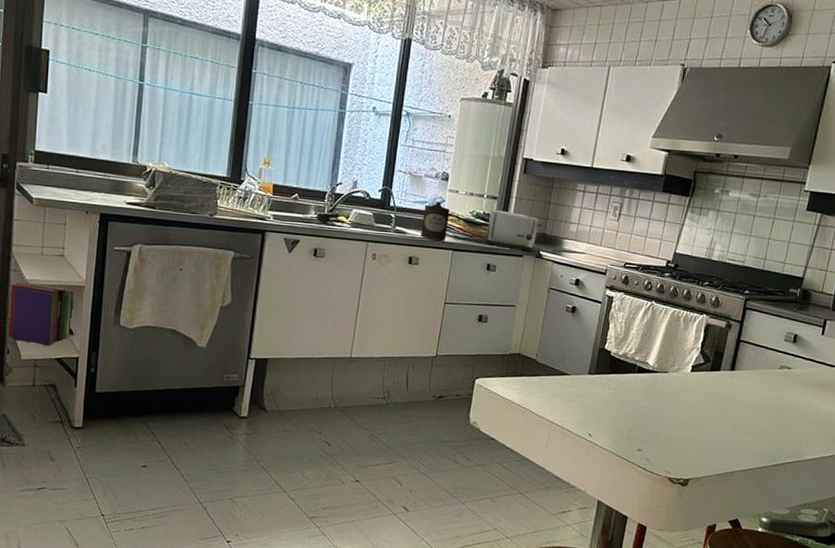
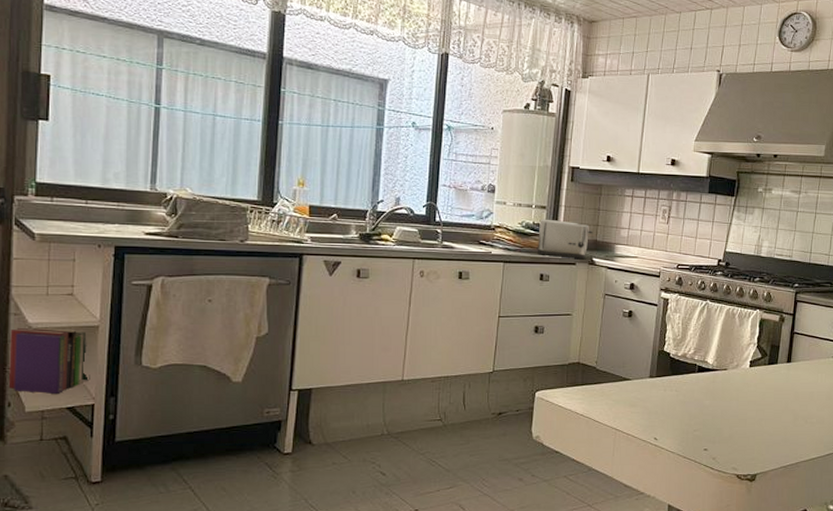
canister: present [421,201,450,242] -> none [470,213,498,254]

